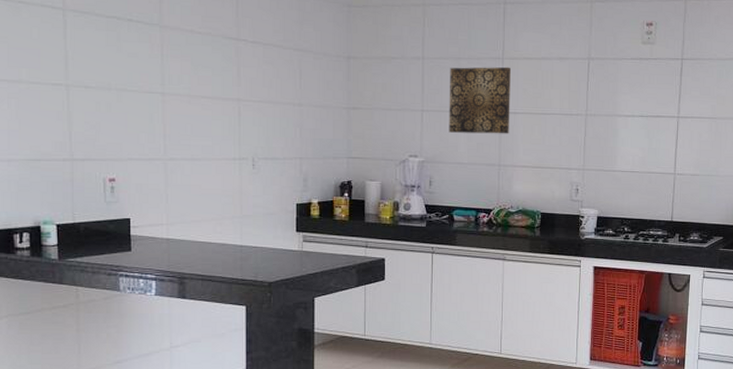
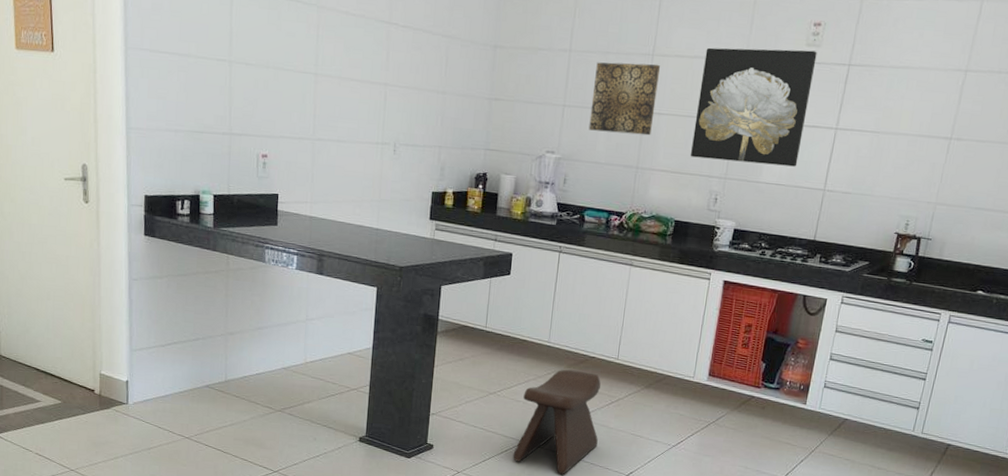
wall art: none [548,47,653,154] -> present [690,47,817,167]

